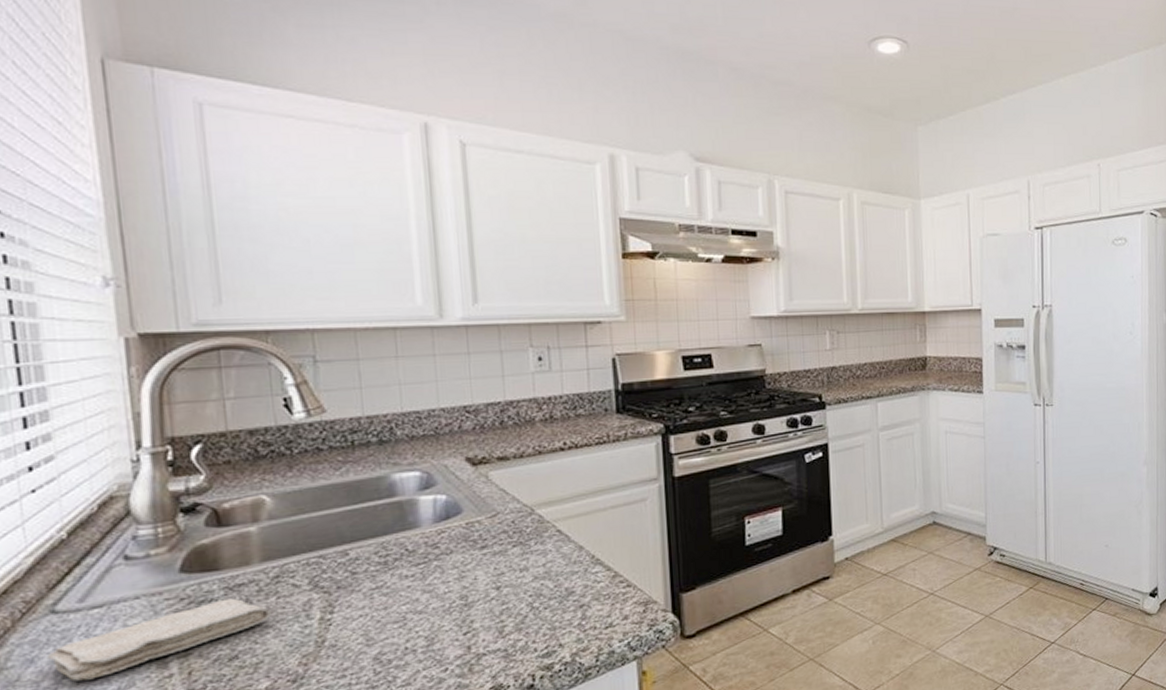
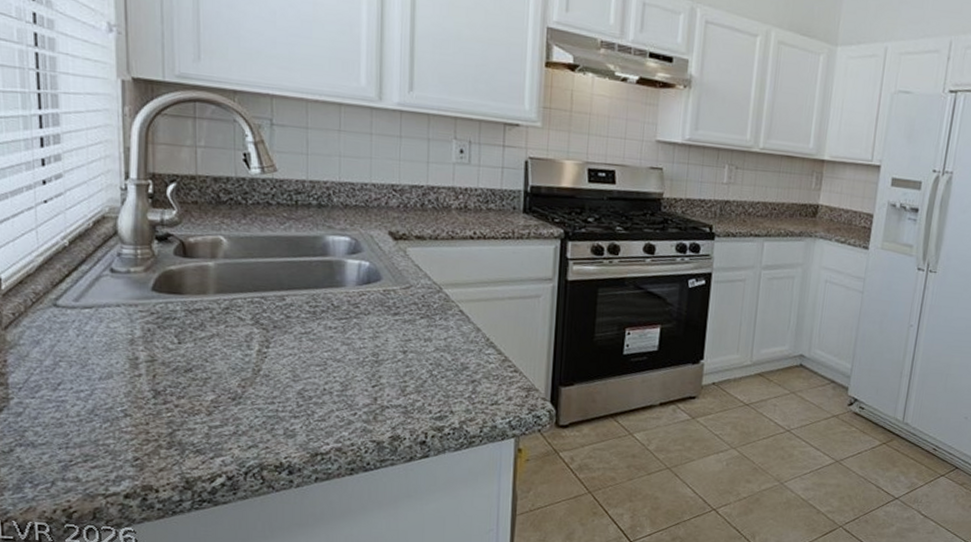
washcloth: present [46,598,271,681] -> none [48,319,220,367]

